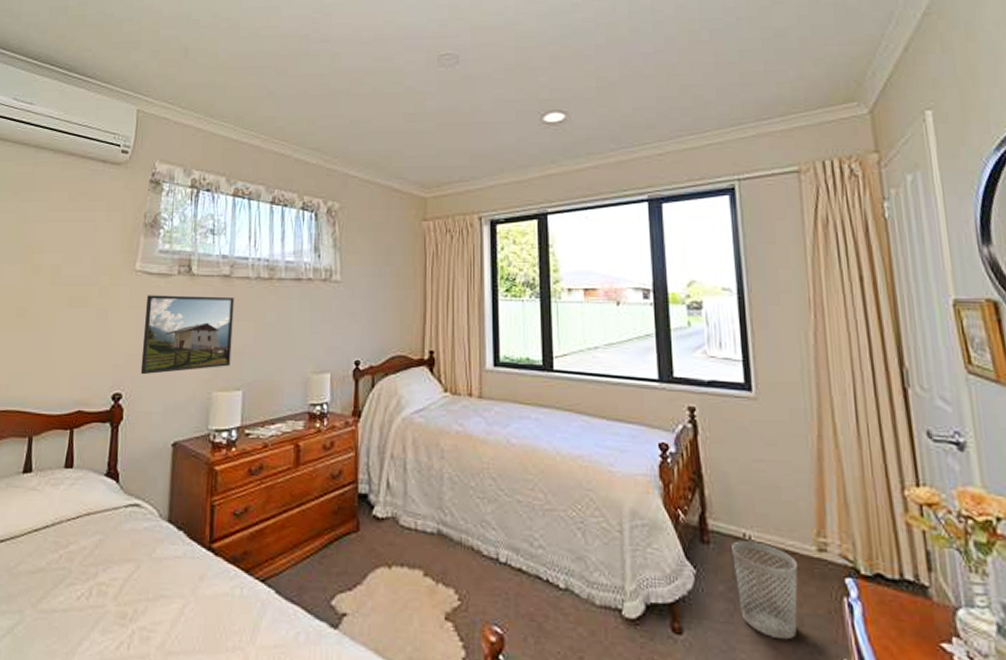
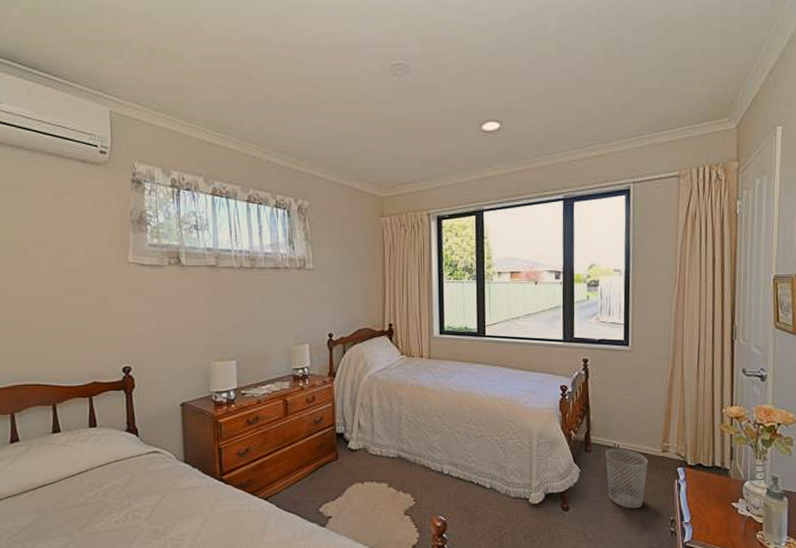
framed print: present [140,295,234,375] -> none [142,283,224,351]

